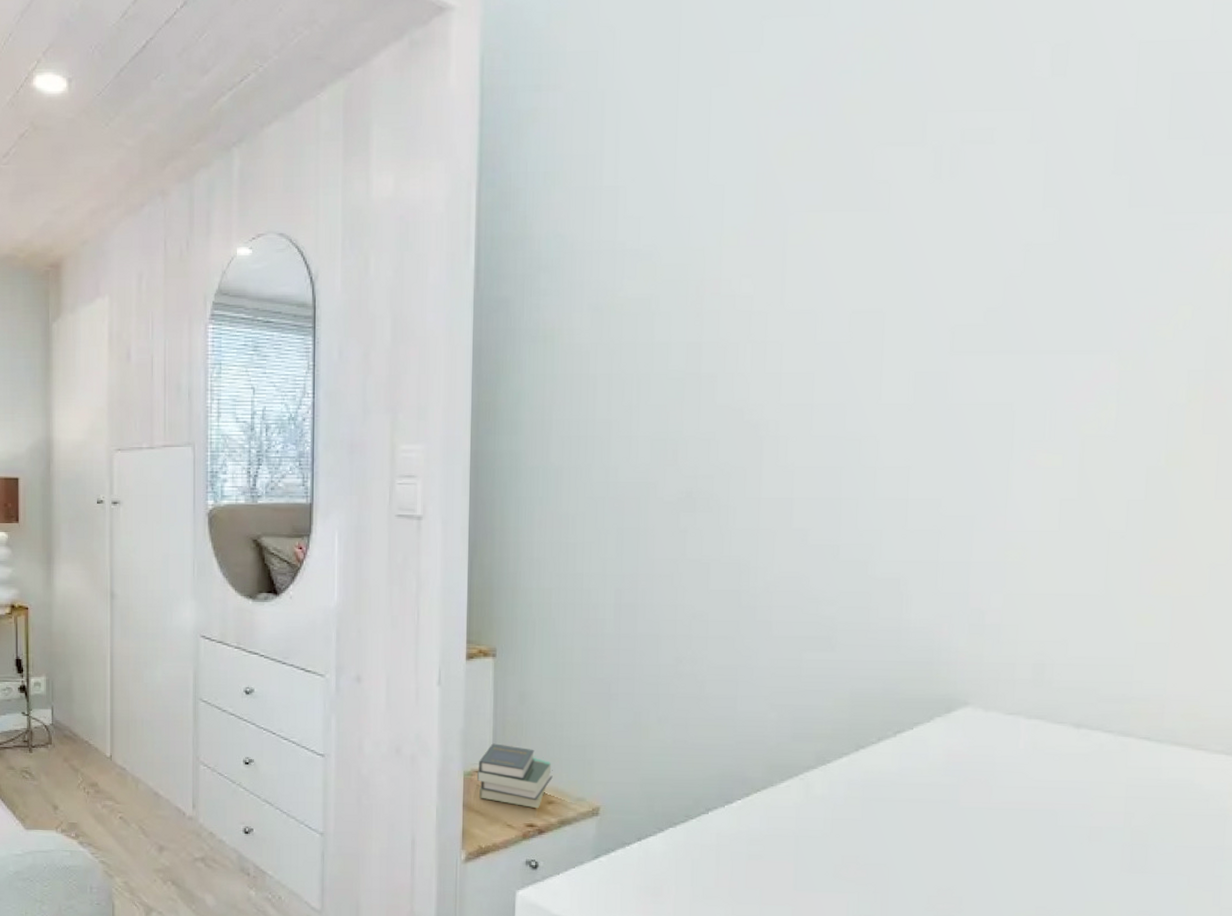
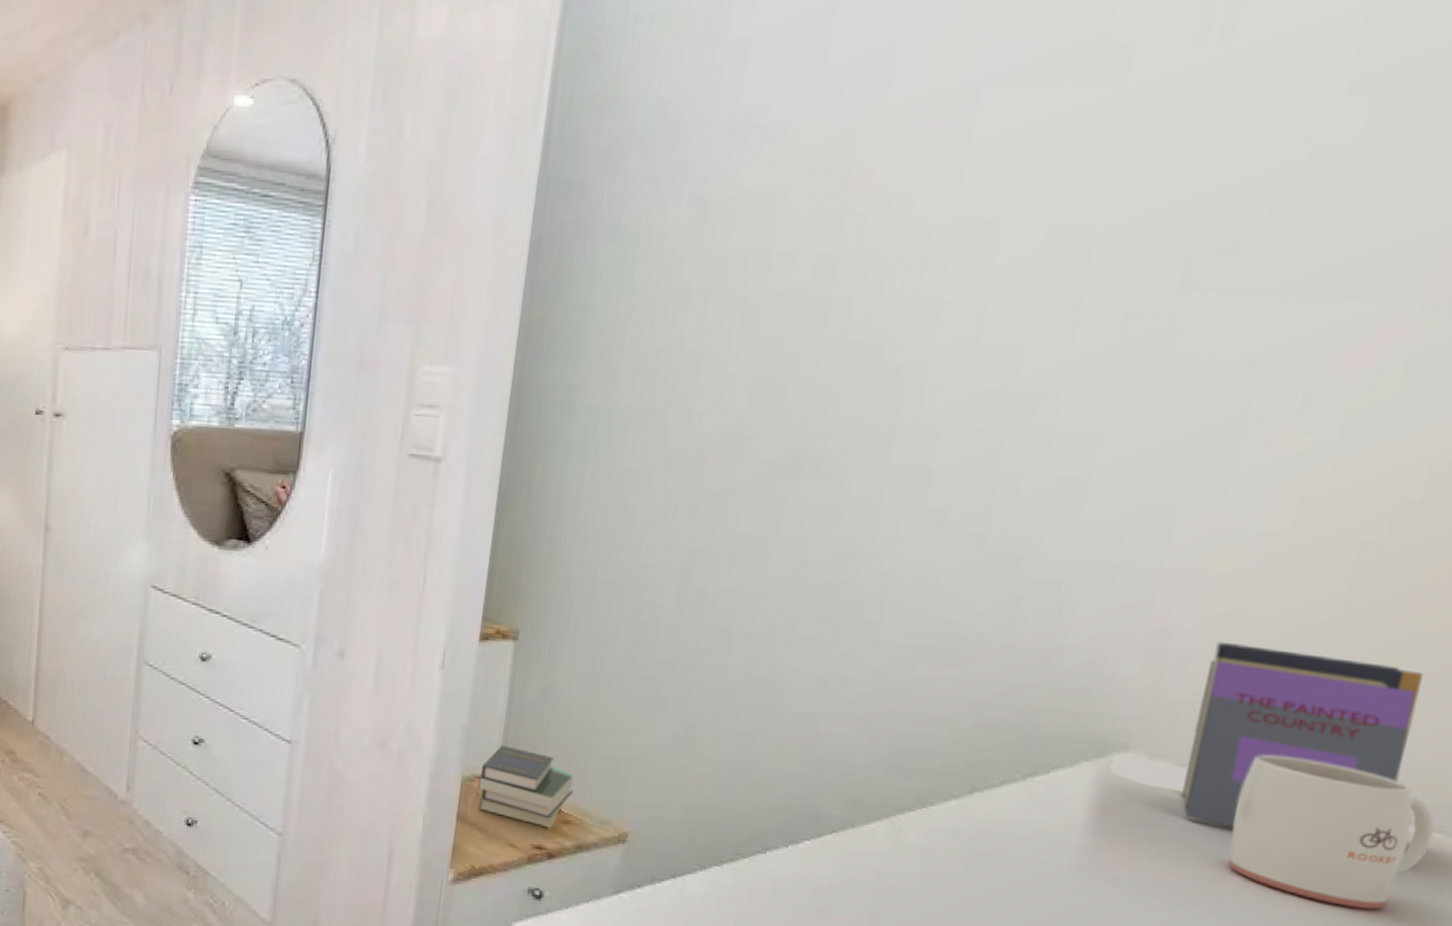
books: none [1012,615,1170,760] -> present [1181,641,1423,828]
mug: none [1053,700,1199,816] -> present [1227,754,1434,910]

